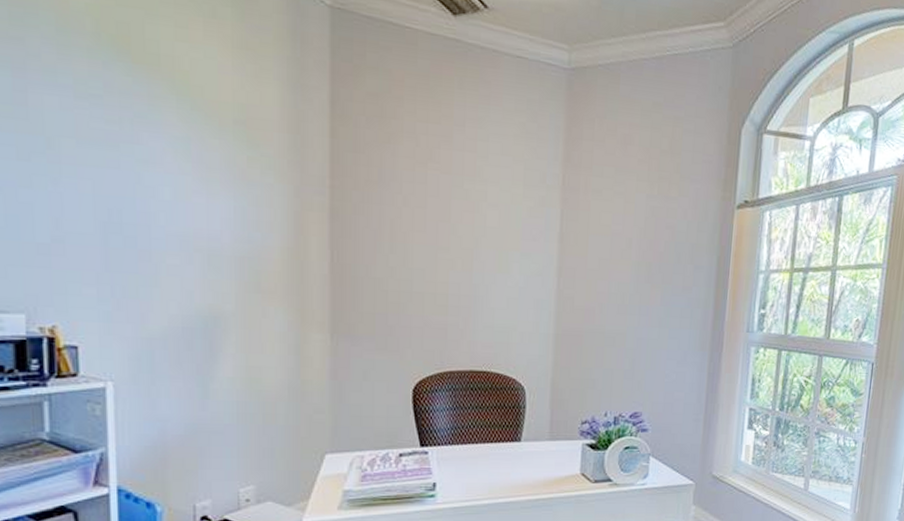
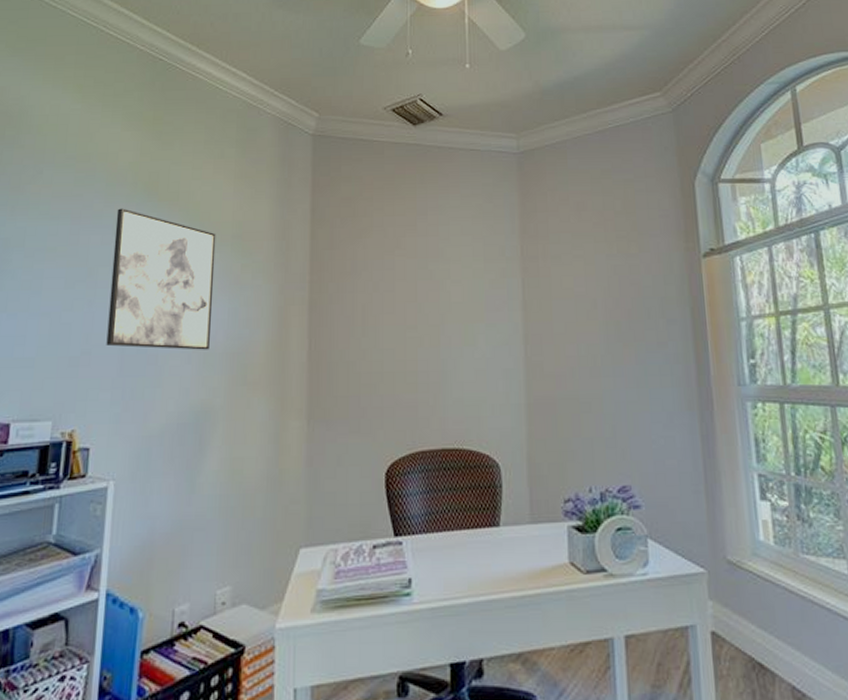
wall art: none [76,64,215,251] -> present [106,208,216,350]

